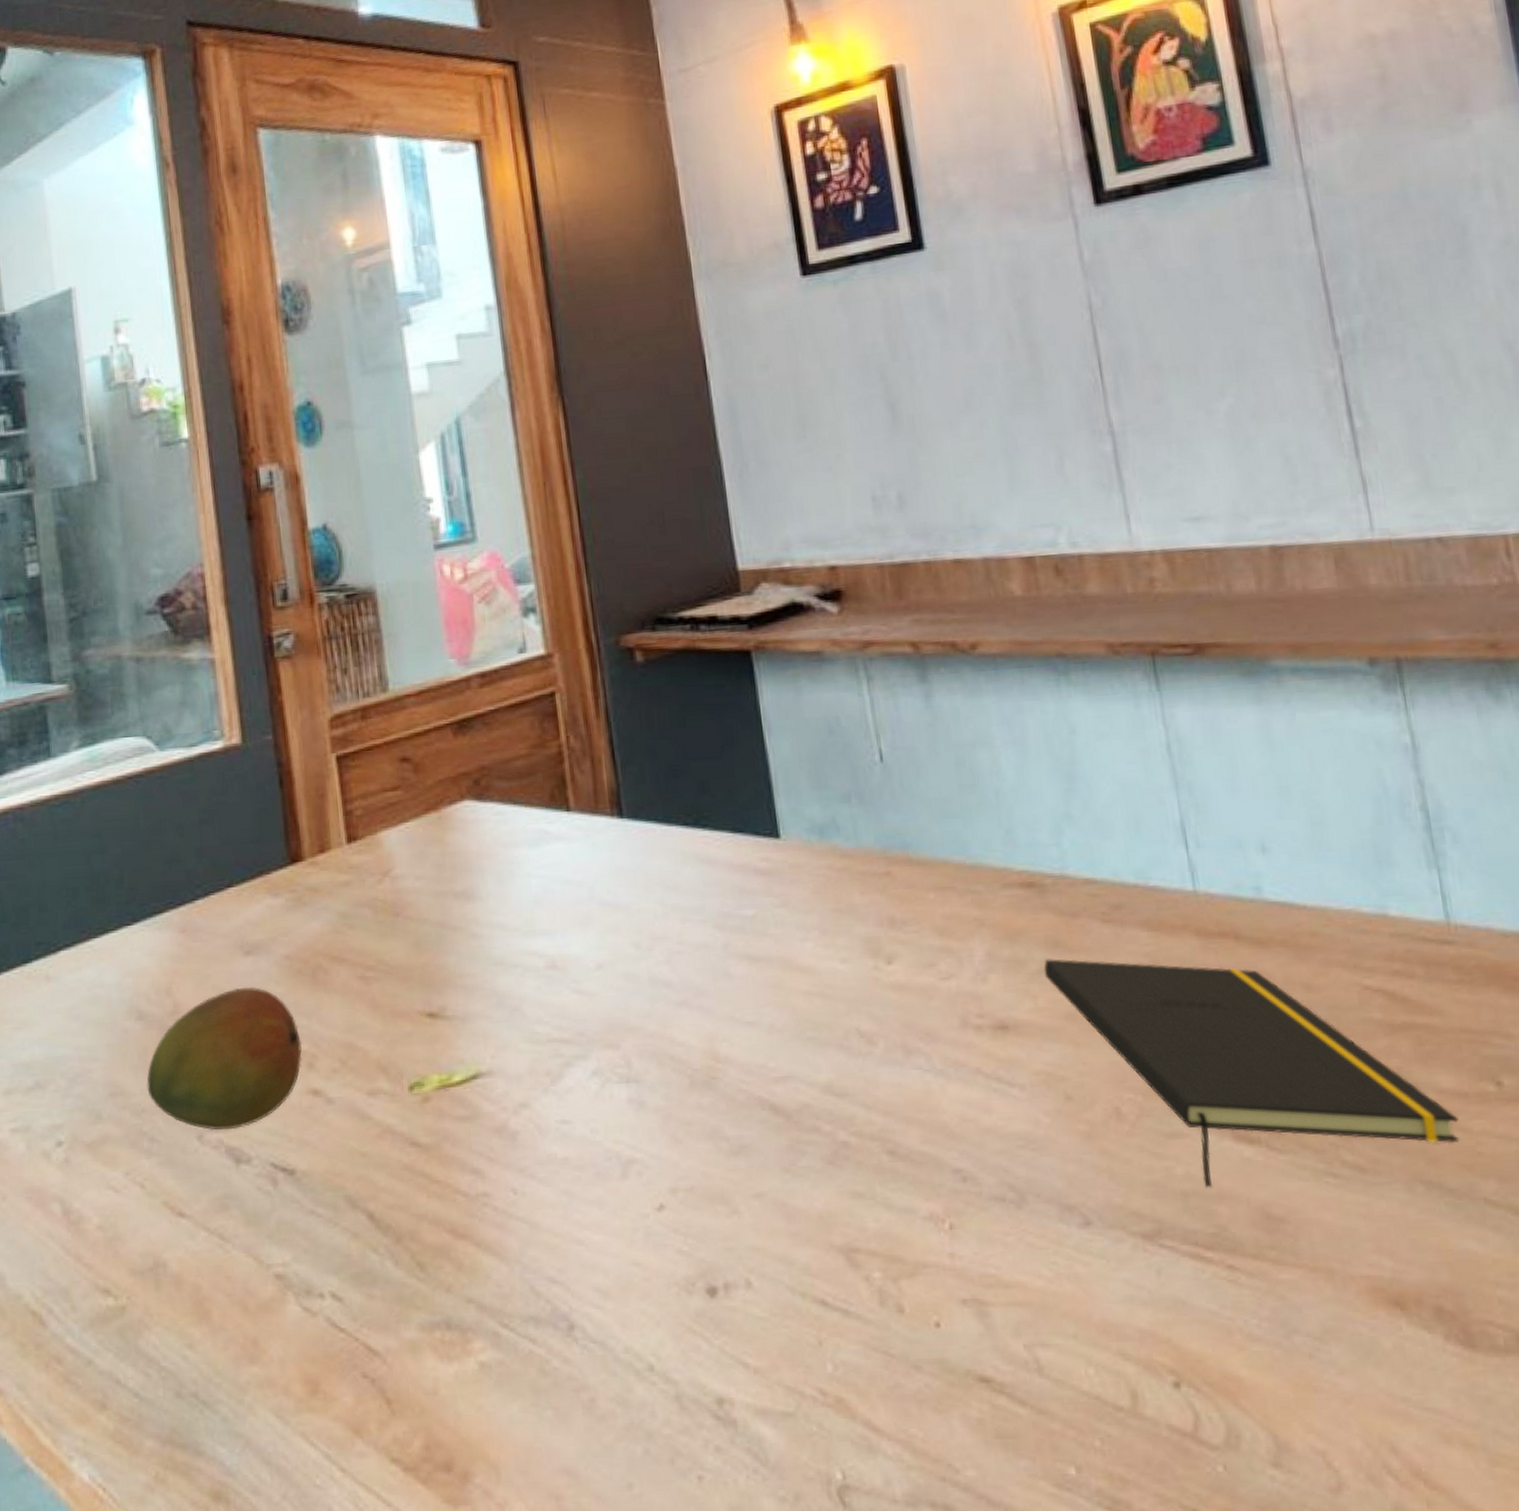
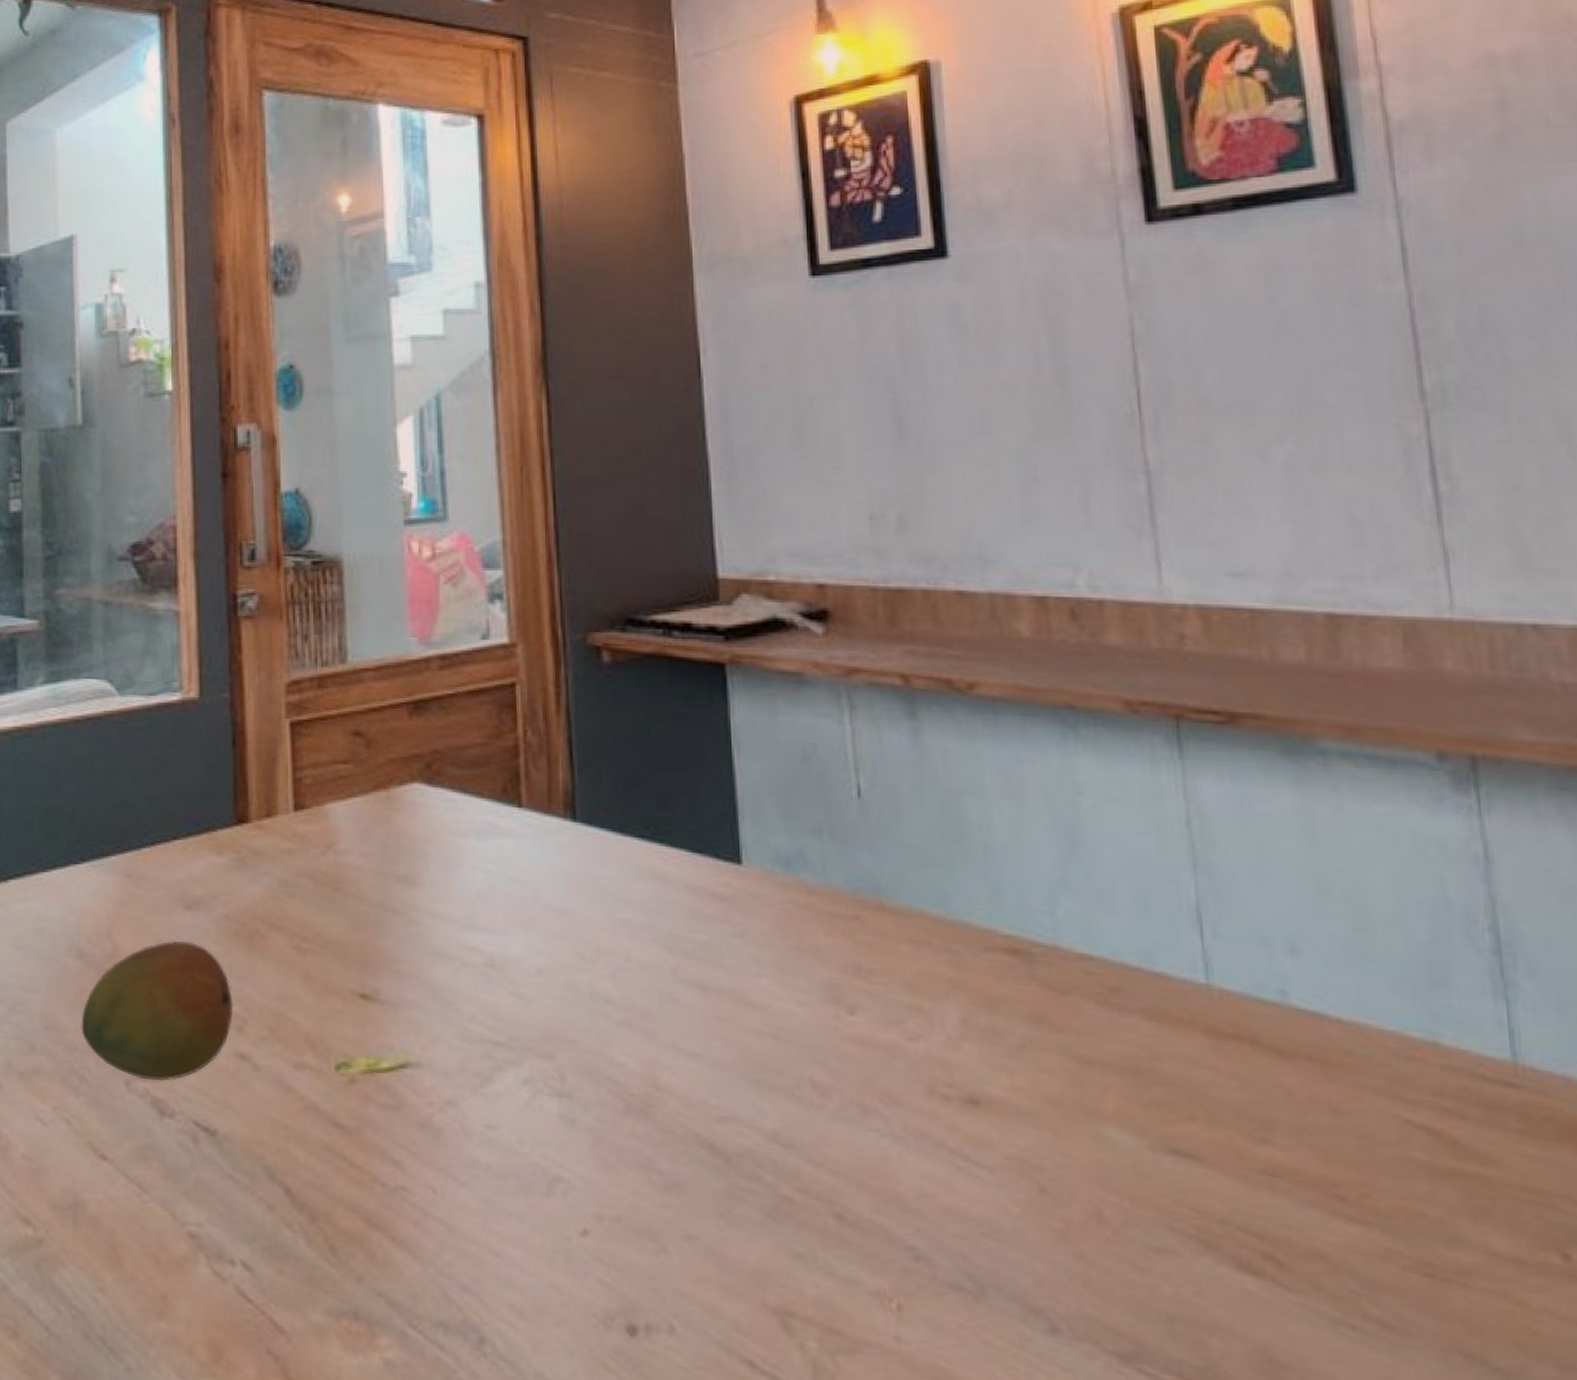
notepad: present [1043,959,1459,1187] -> none [1024,1035,1512,1316]

